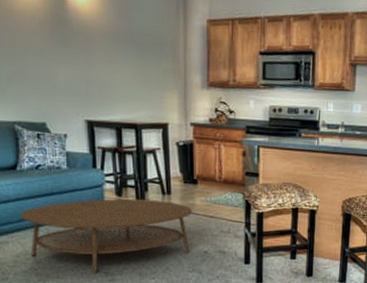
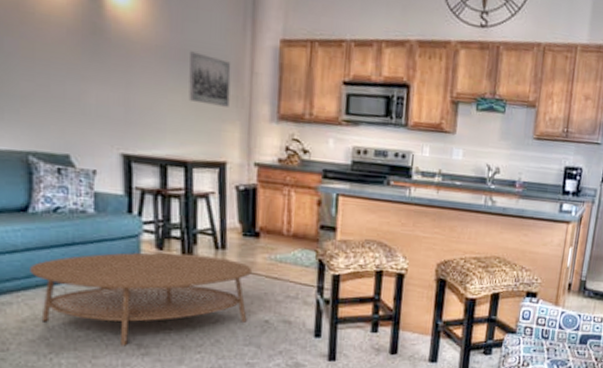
wall art: none [134,34,169,78] -> present [188,51,231,107]

